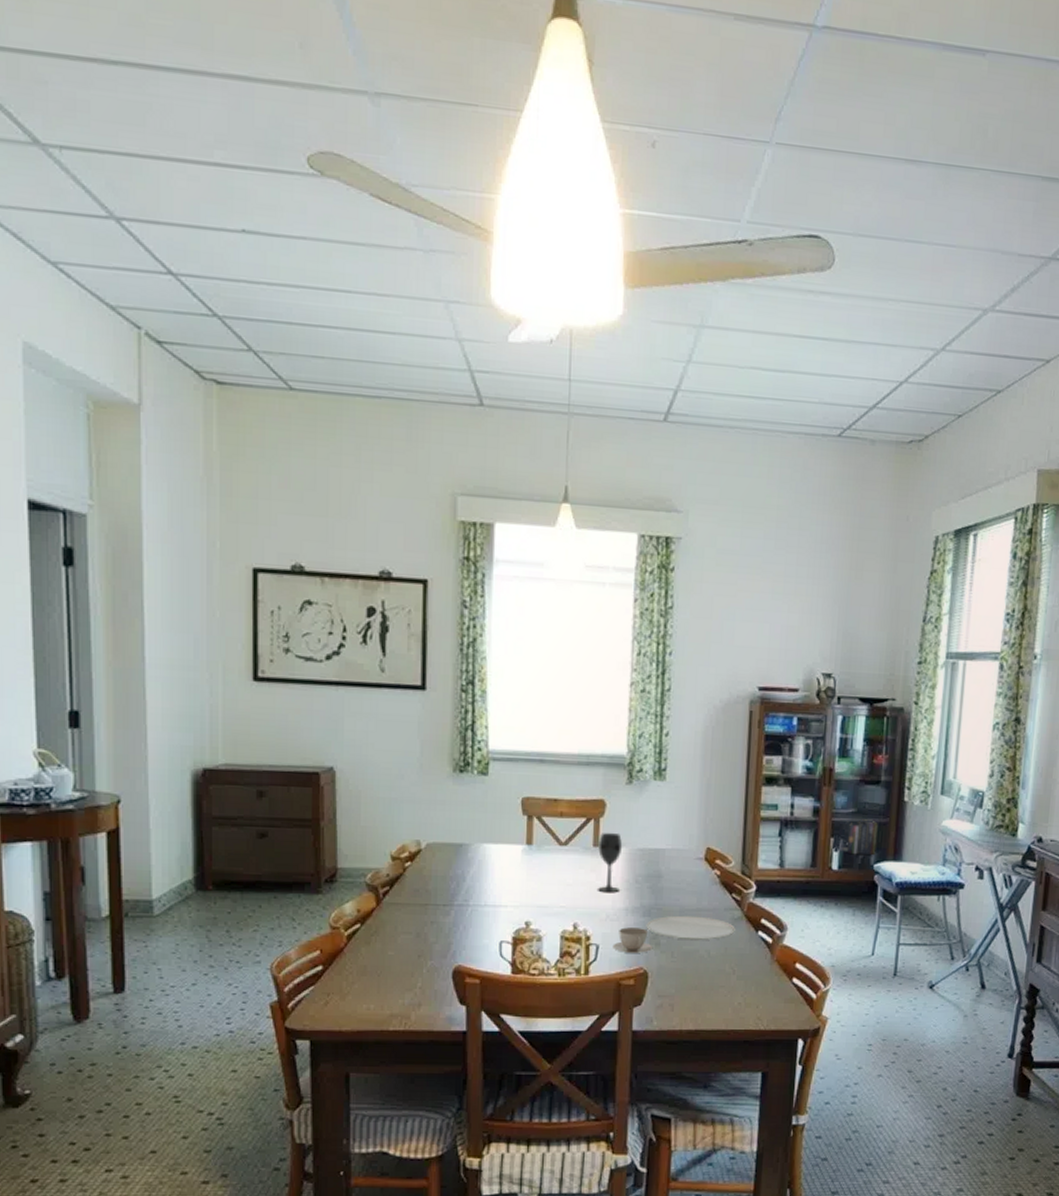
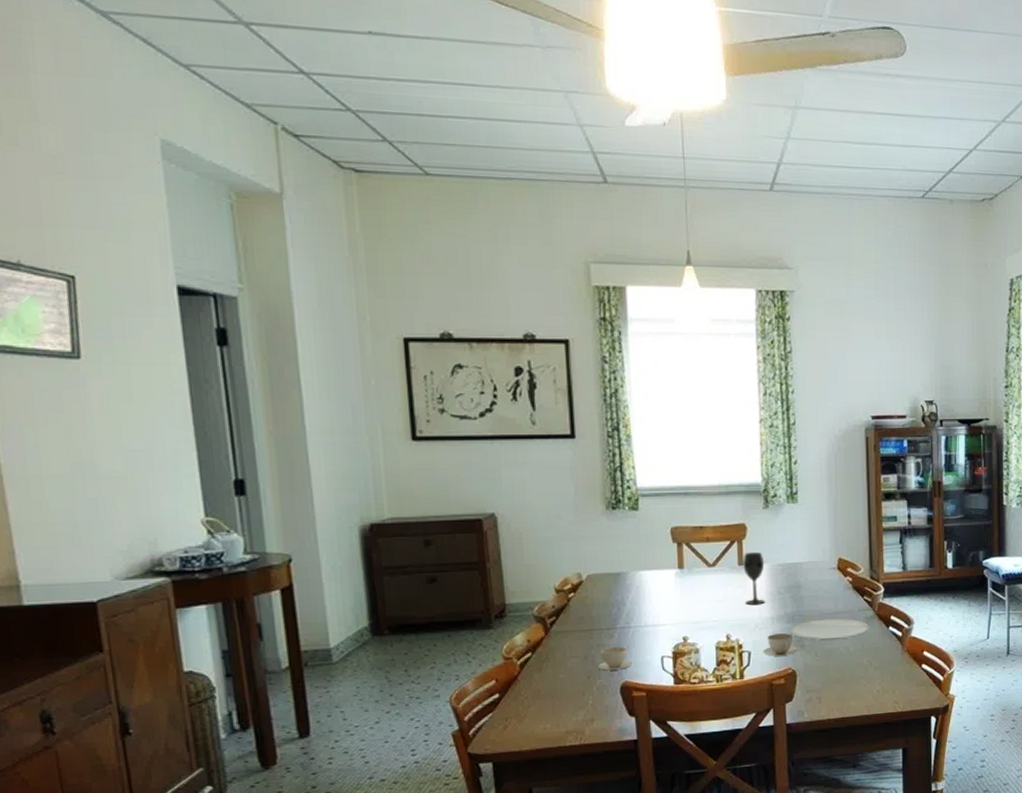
teacup: none [430,926,467,952] -> present [598,646,632,671]
books: present [842,819,878,856] -> none [955,523,983,554]

